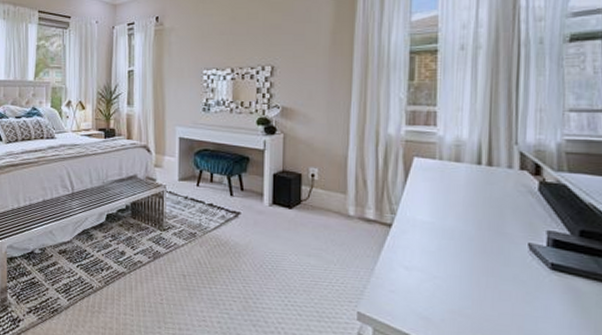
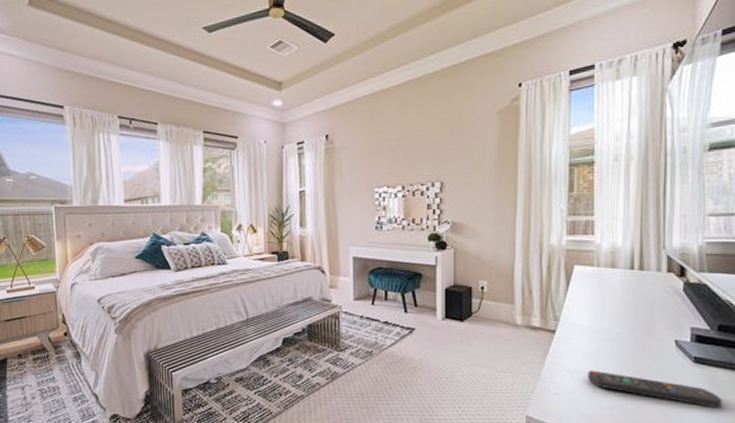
remote control: none [427,269,584,322] -> present [588,370,722,409]

